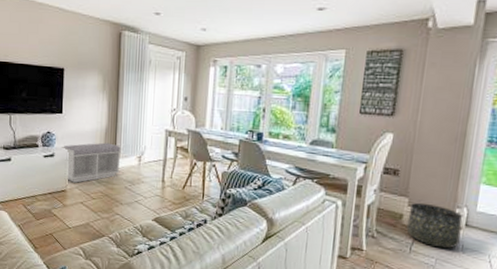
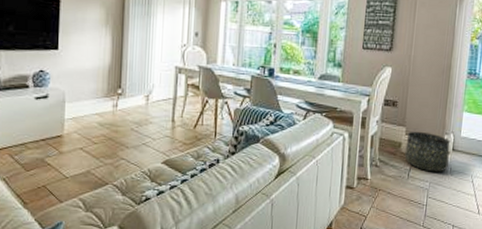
bench: present [62,142,121,183] -> none [57,81,127,127]

